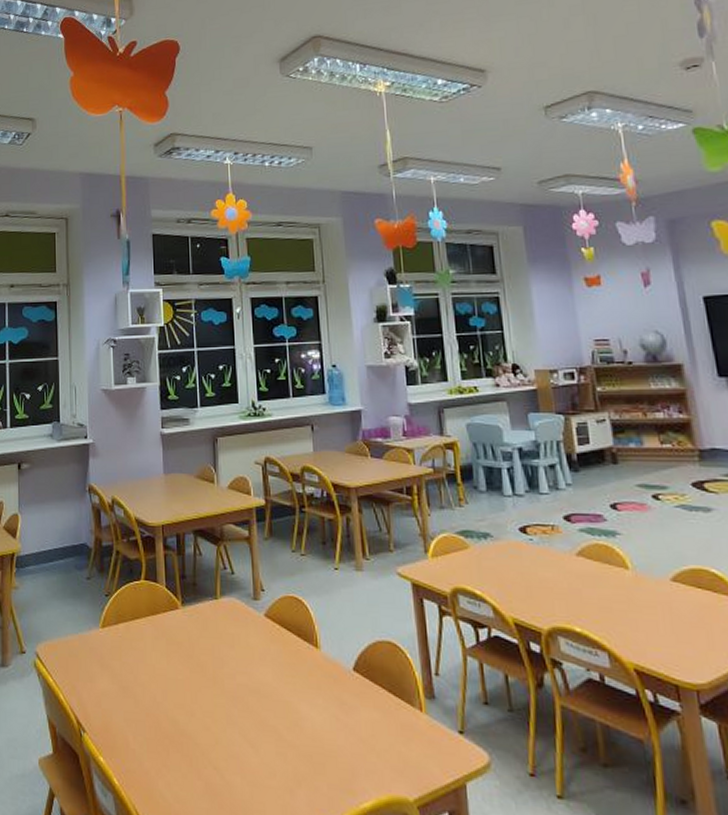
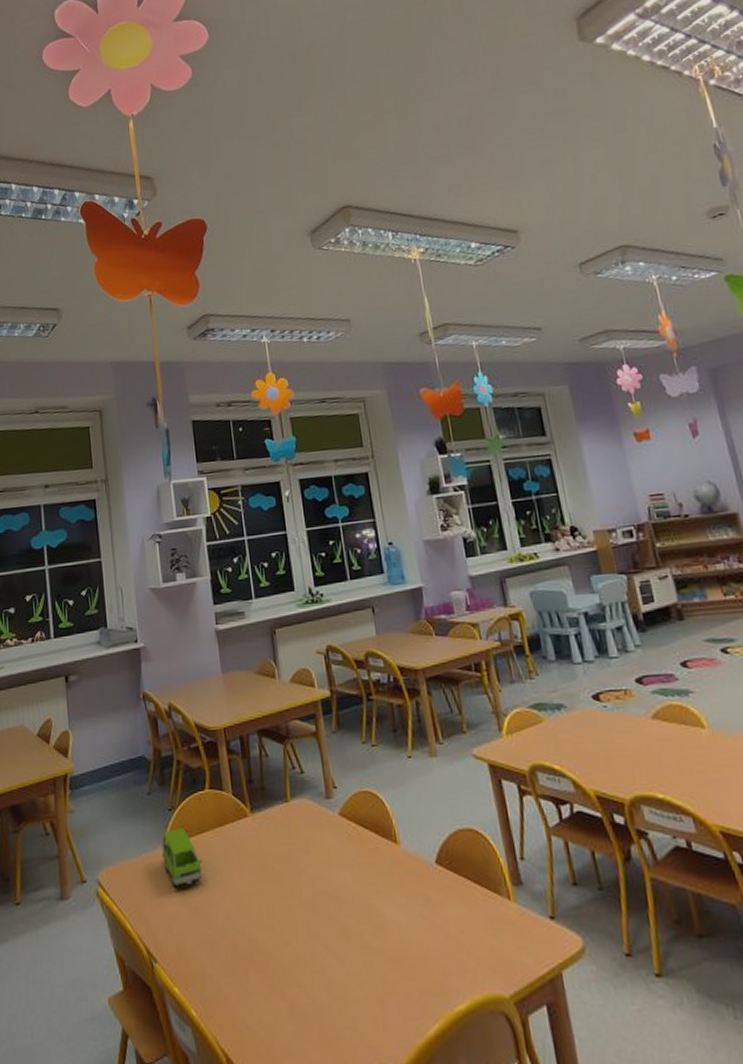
toy car: none [96,613,134,666] -> present [161,828,204,886]

